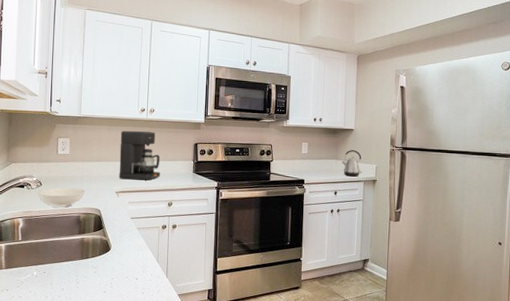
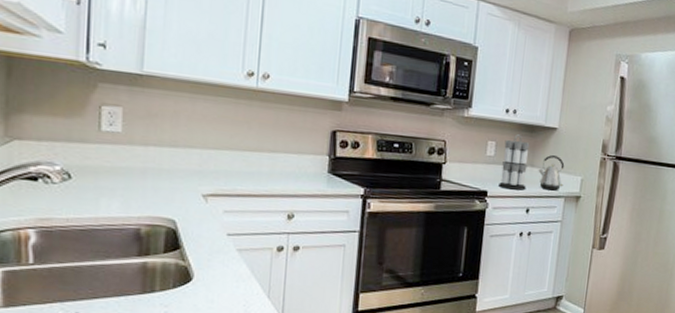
bowl: present [38,187,85,208] -> none [64,184,150,216]
coffee maker: present [119,130,161,181] -> none [208,103,278,181]
spice rack: none [312,136,334,178] -> present [498,134,530,191]

